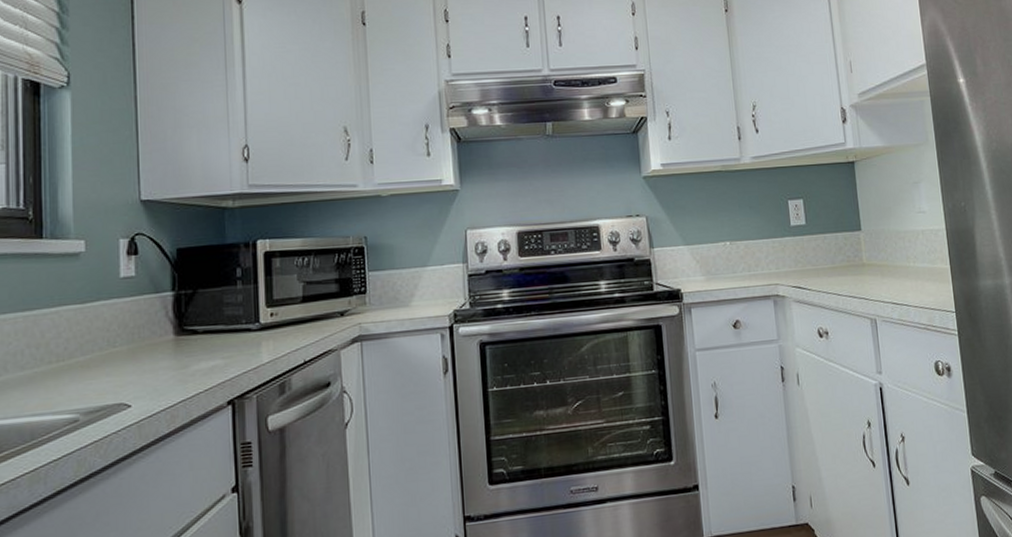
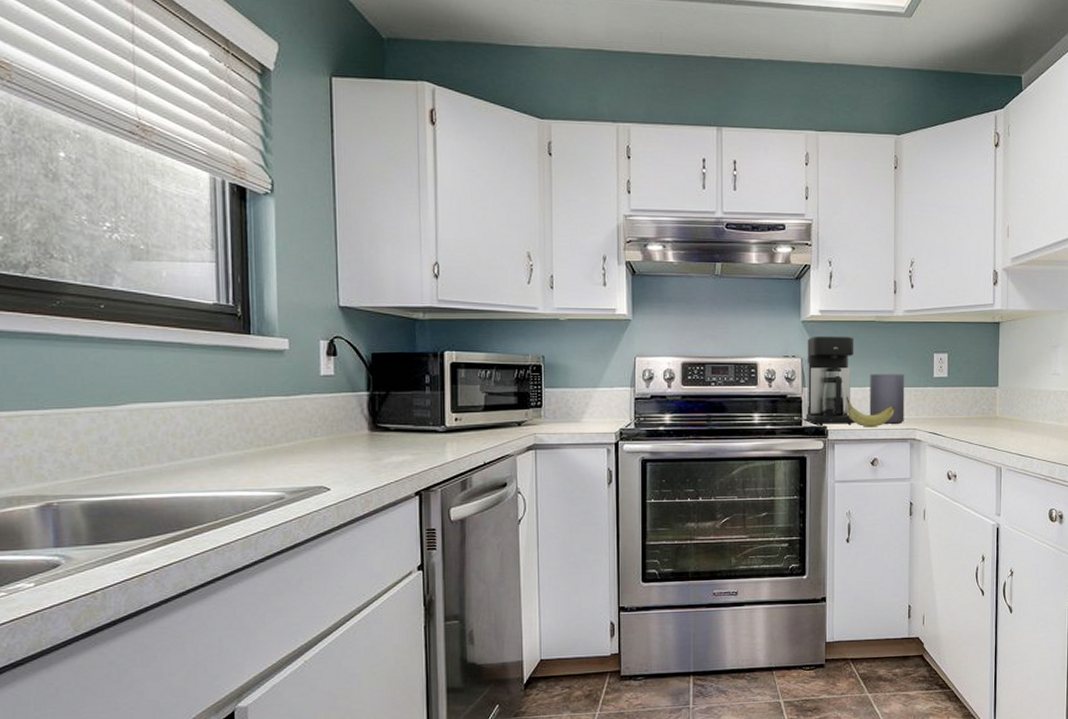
coffee maker: none [651,189,712,288] -> present [805,336,856,424]
fruit: none [699,253,753,287] -> present [846,395,895,428]
canister: none [722,225,765,281] -> present [869,374,905,424]

